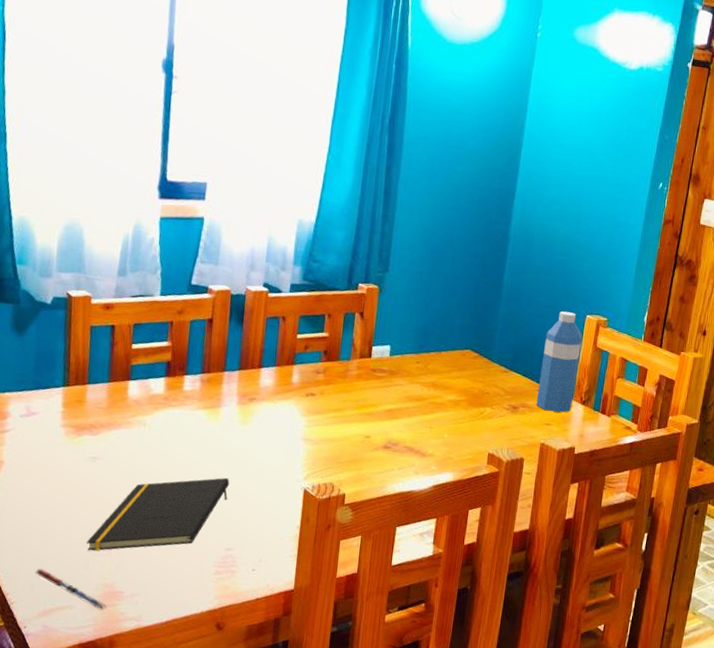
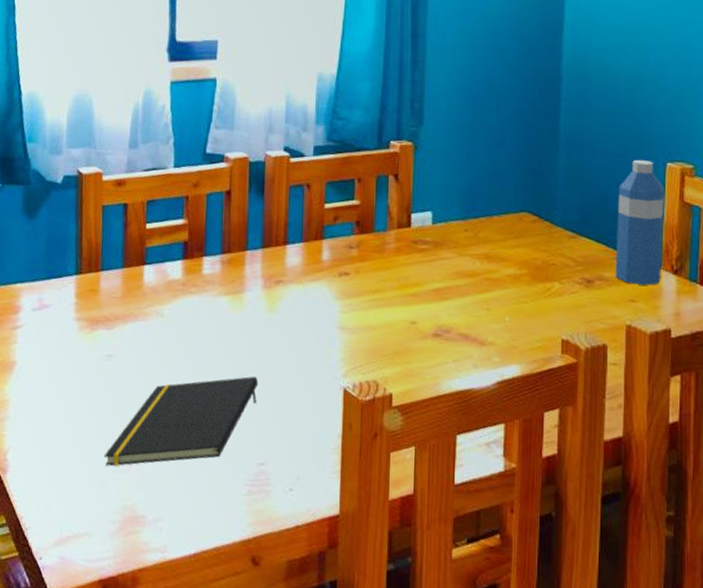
pen: present [34,569,106,610] -> none [50,488,128,539]

